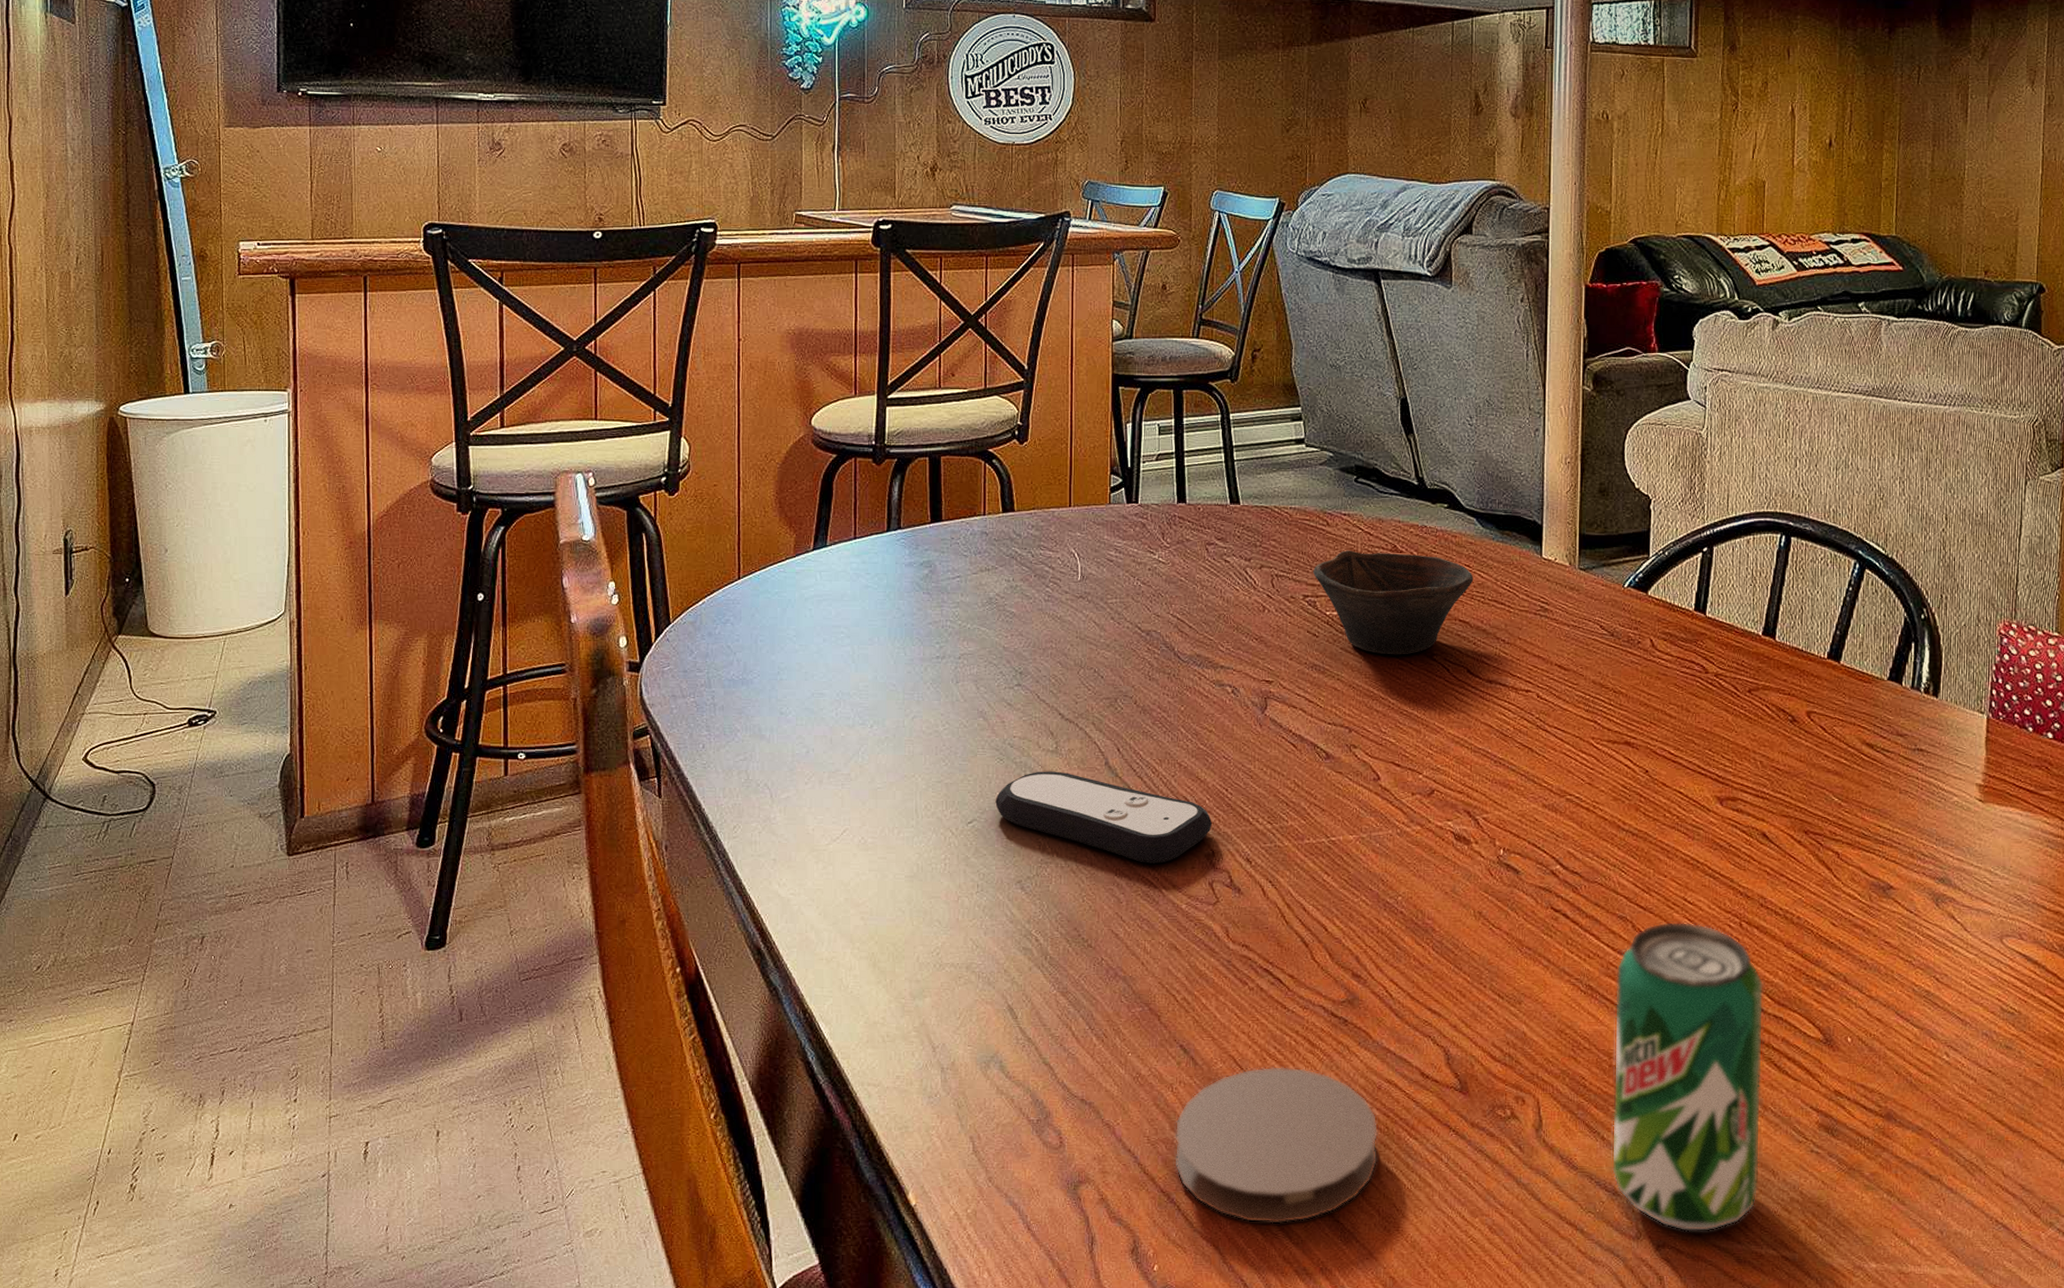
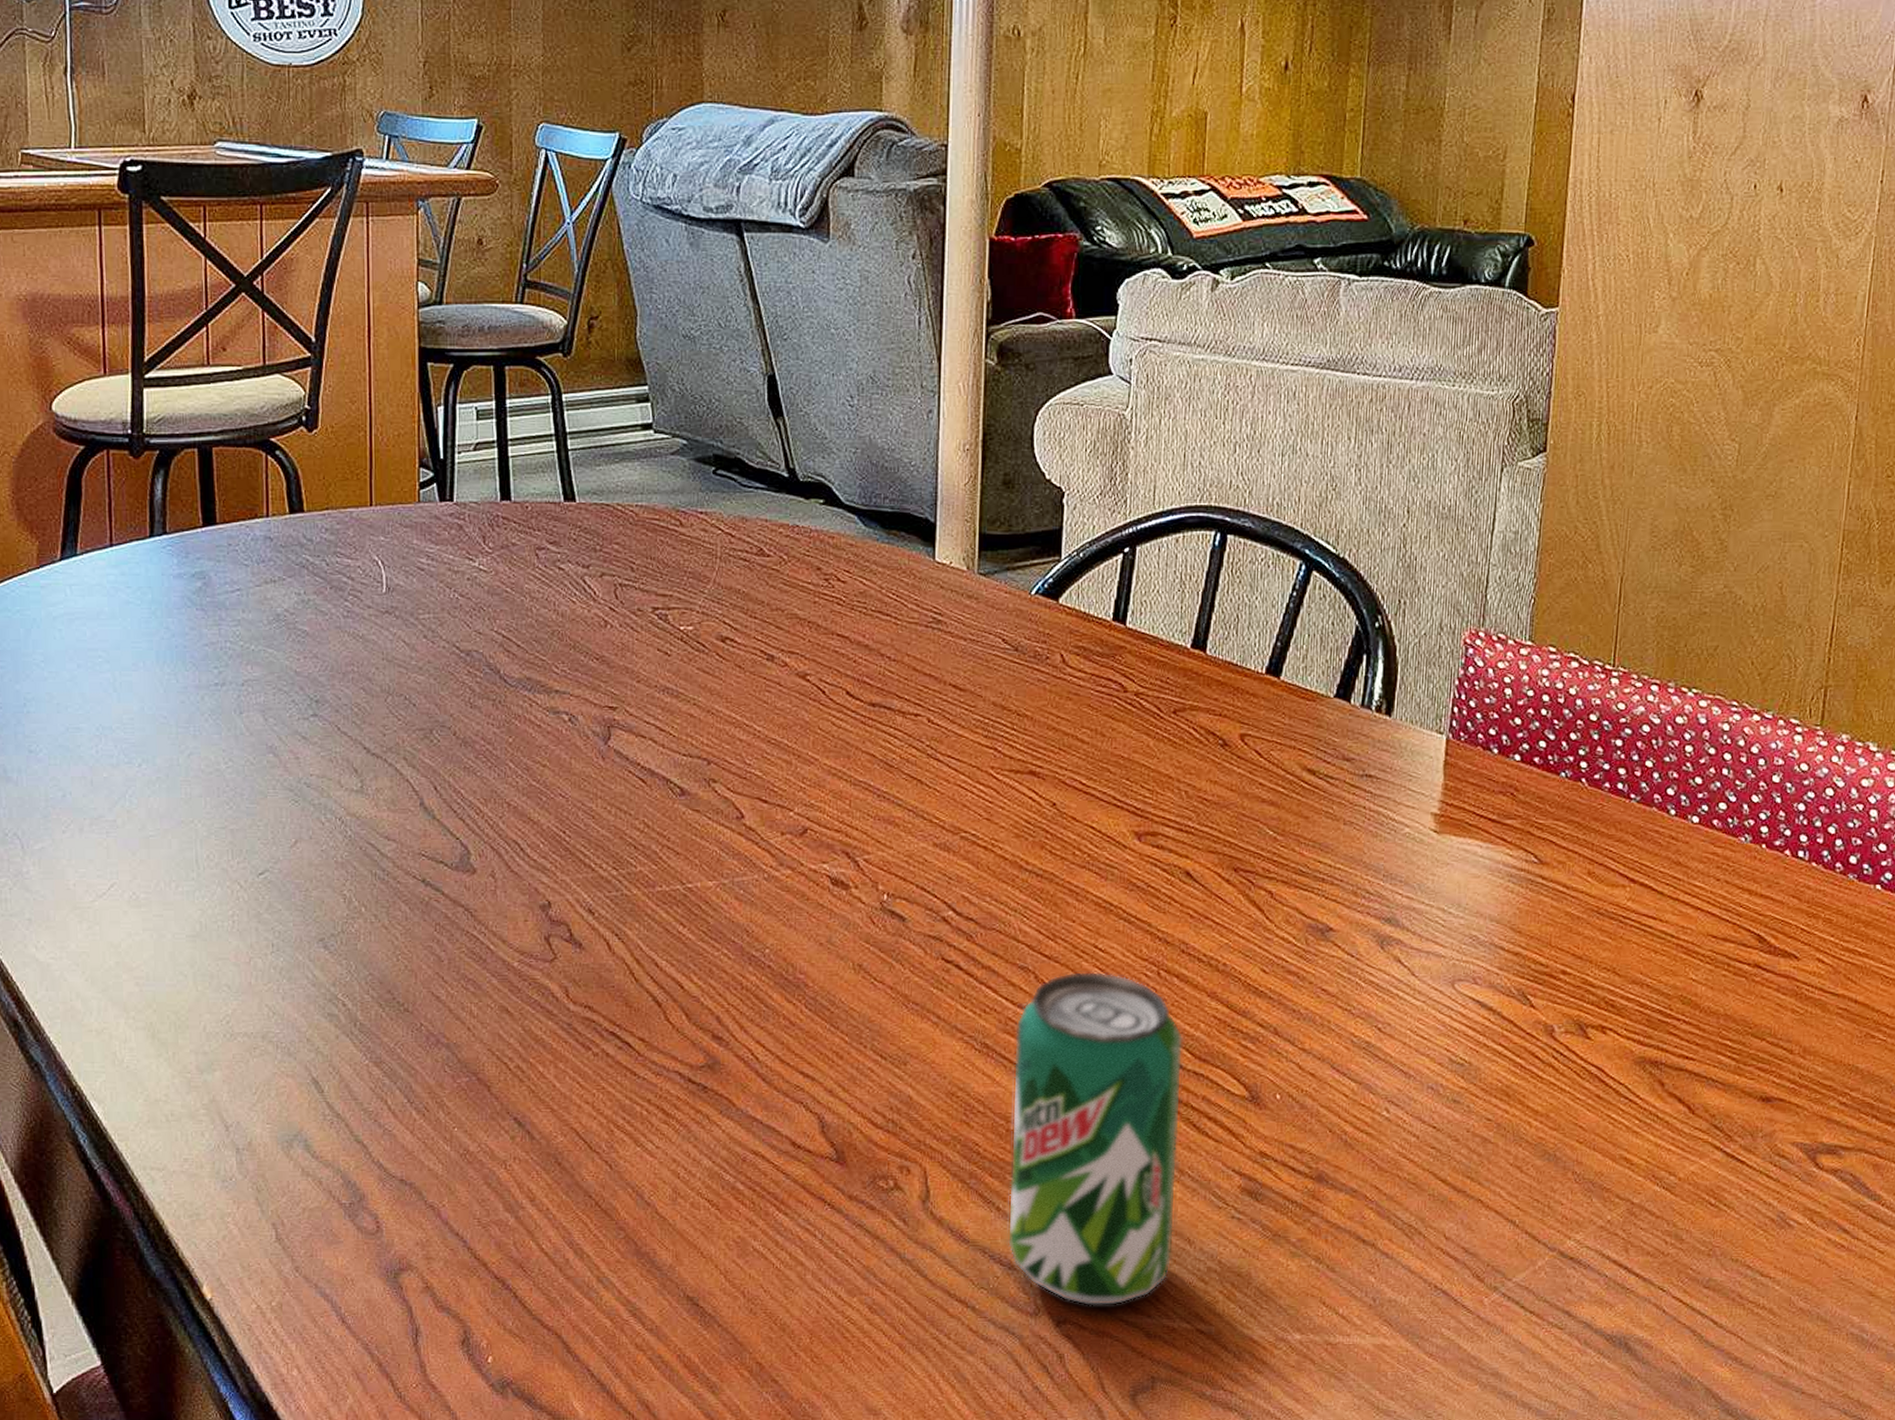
remote control: present [995,771,1212,864] -> none [291,814,547,917]
coaster: present [1175,1066,1379,1224] -> none [509,1139,743,1309]
bowl: present [1313,550,1474,655] -> none [664,554,854,676]

